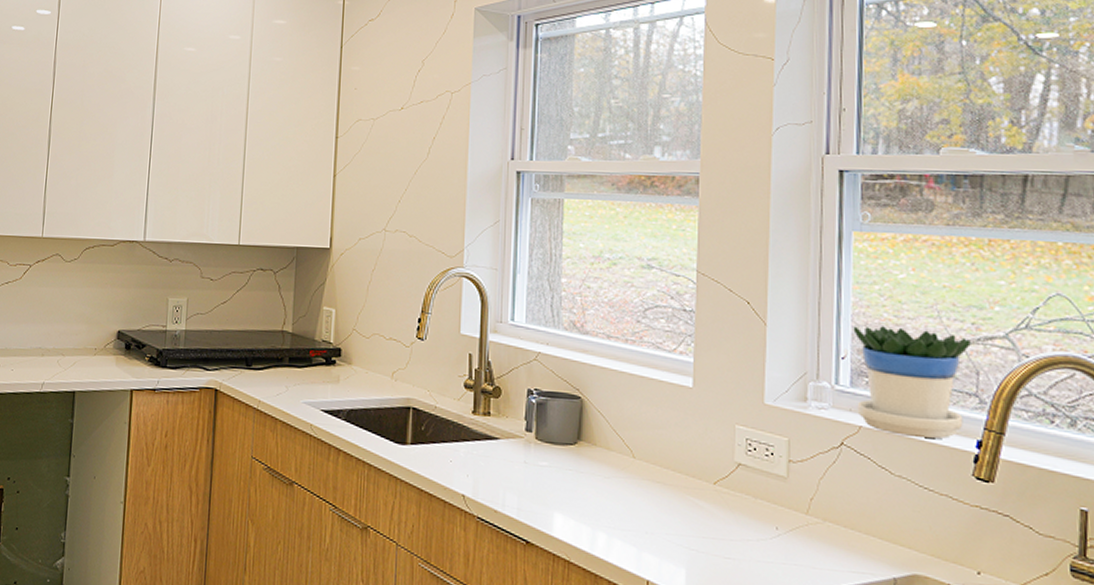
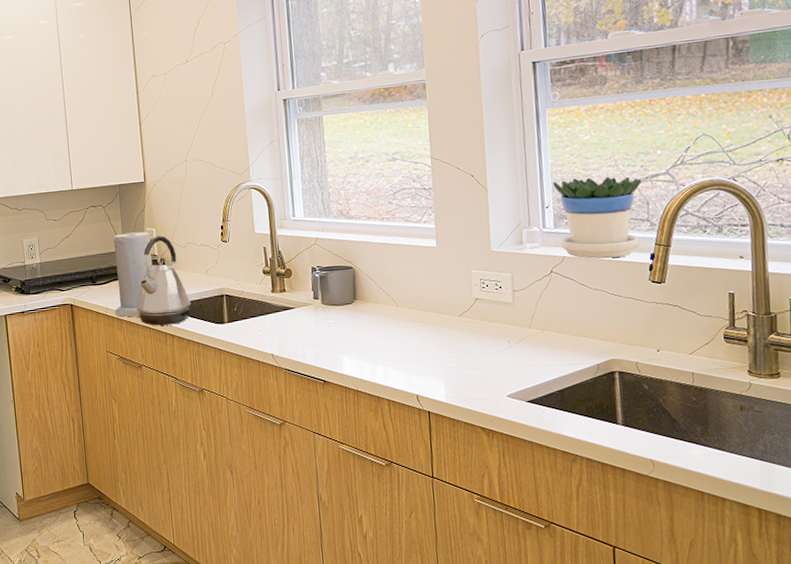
paper towel: none [269,309,327,419] -> present [112,231,153,317]
kettle: none [296,319,368,436] -> present [136,236,192,326]

